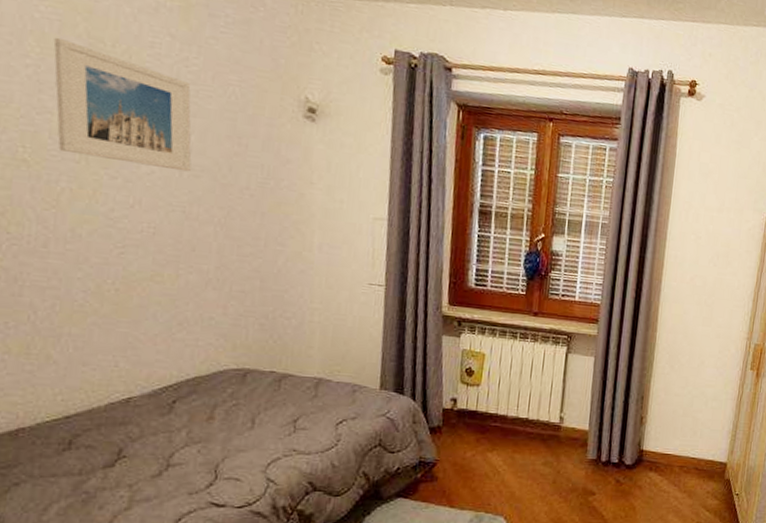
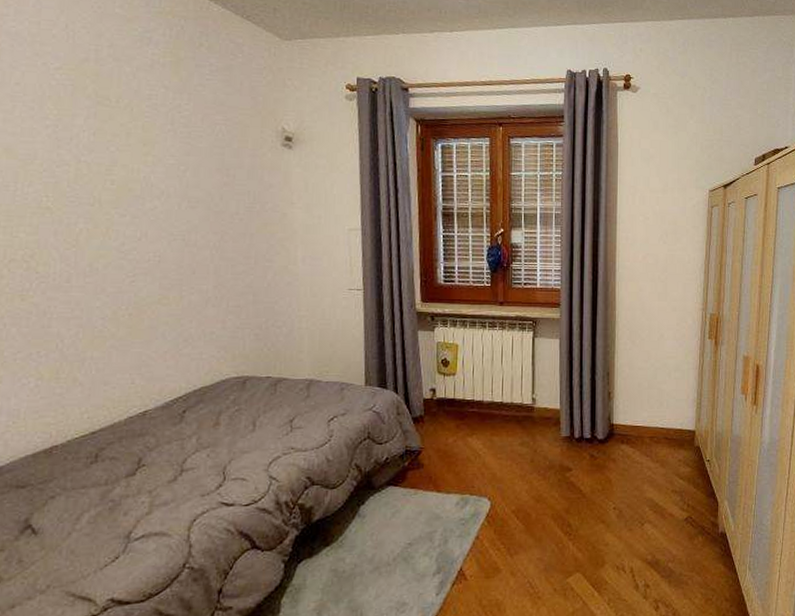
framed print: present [53,37,192,172] -> none [68,99,188,204]

